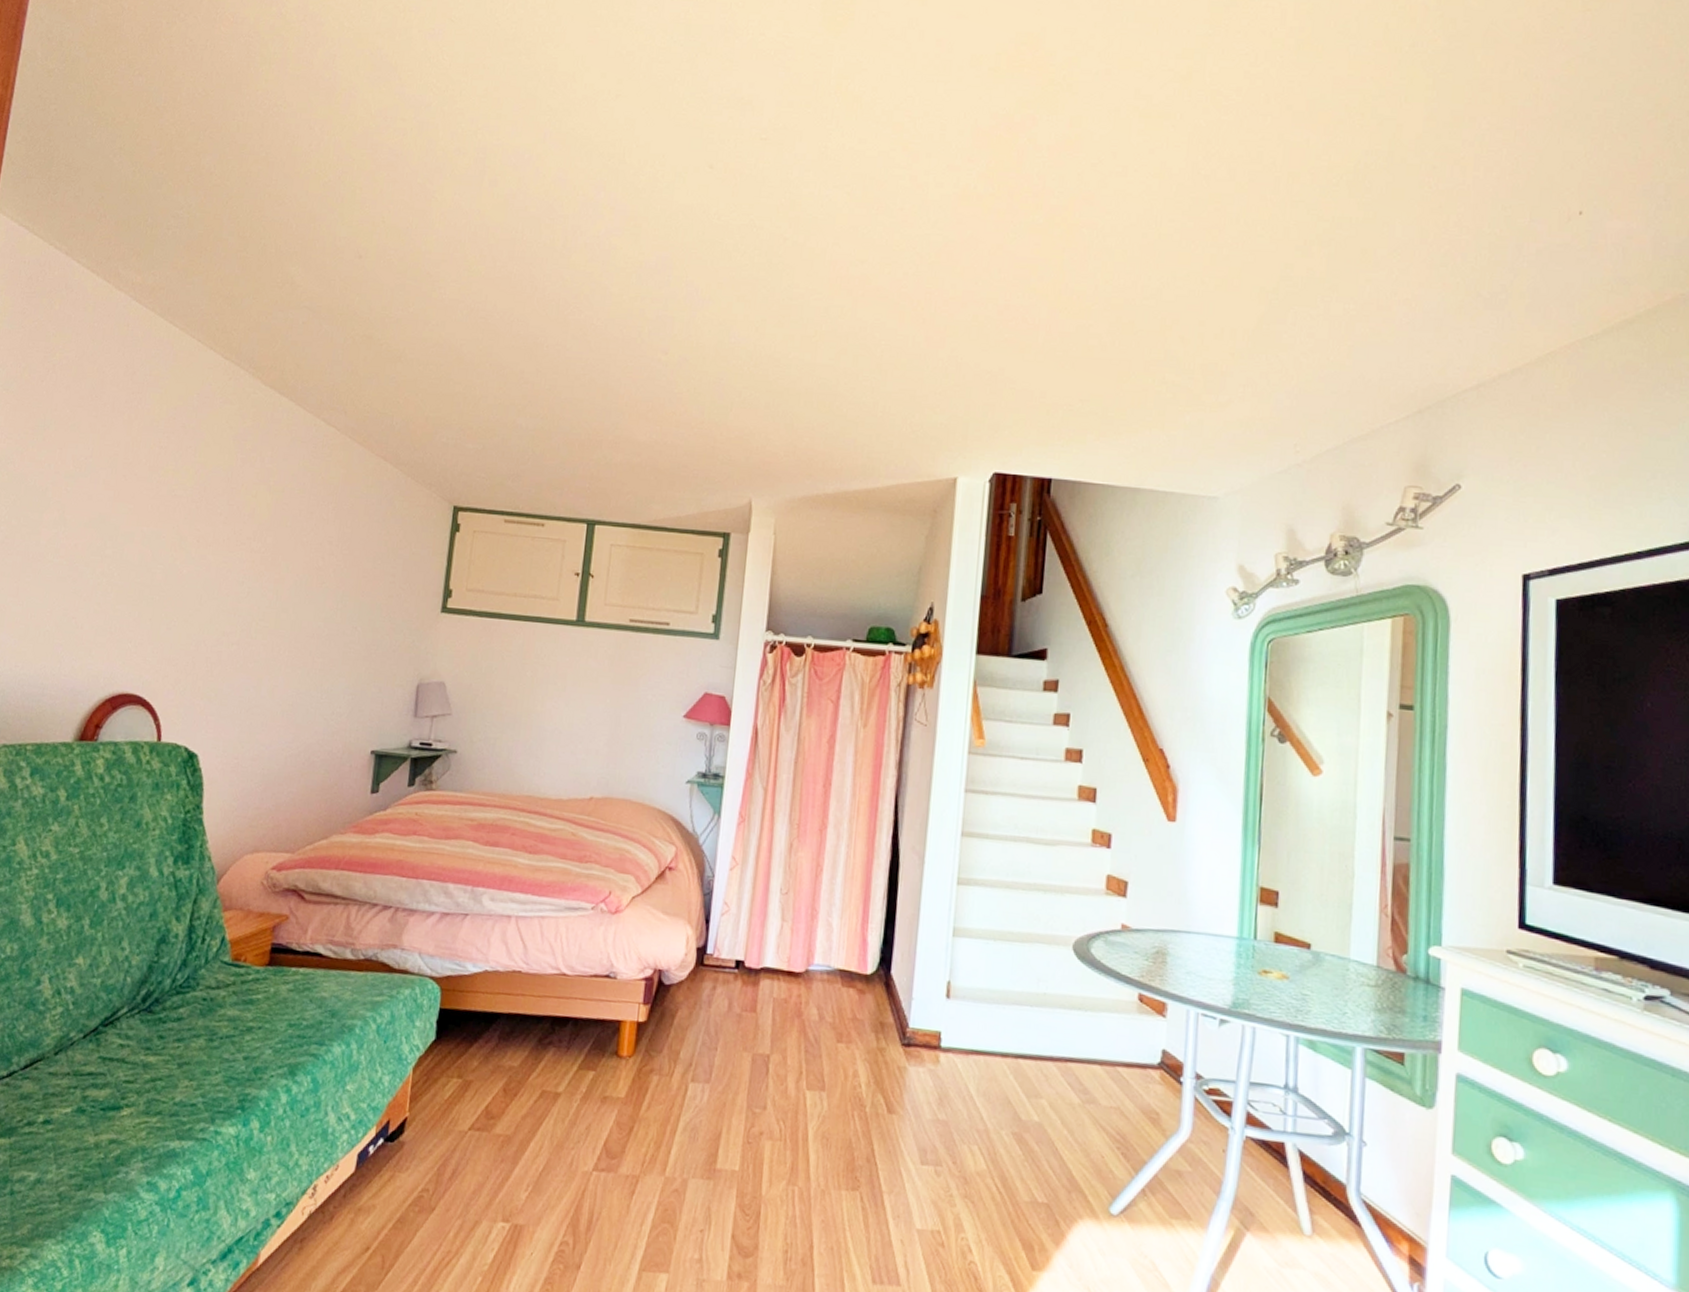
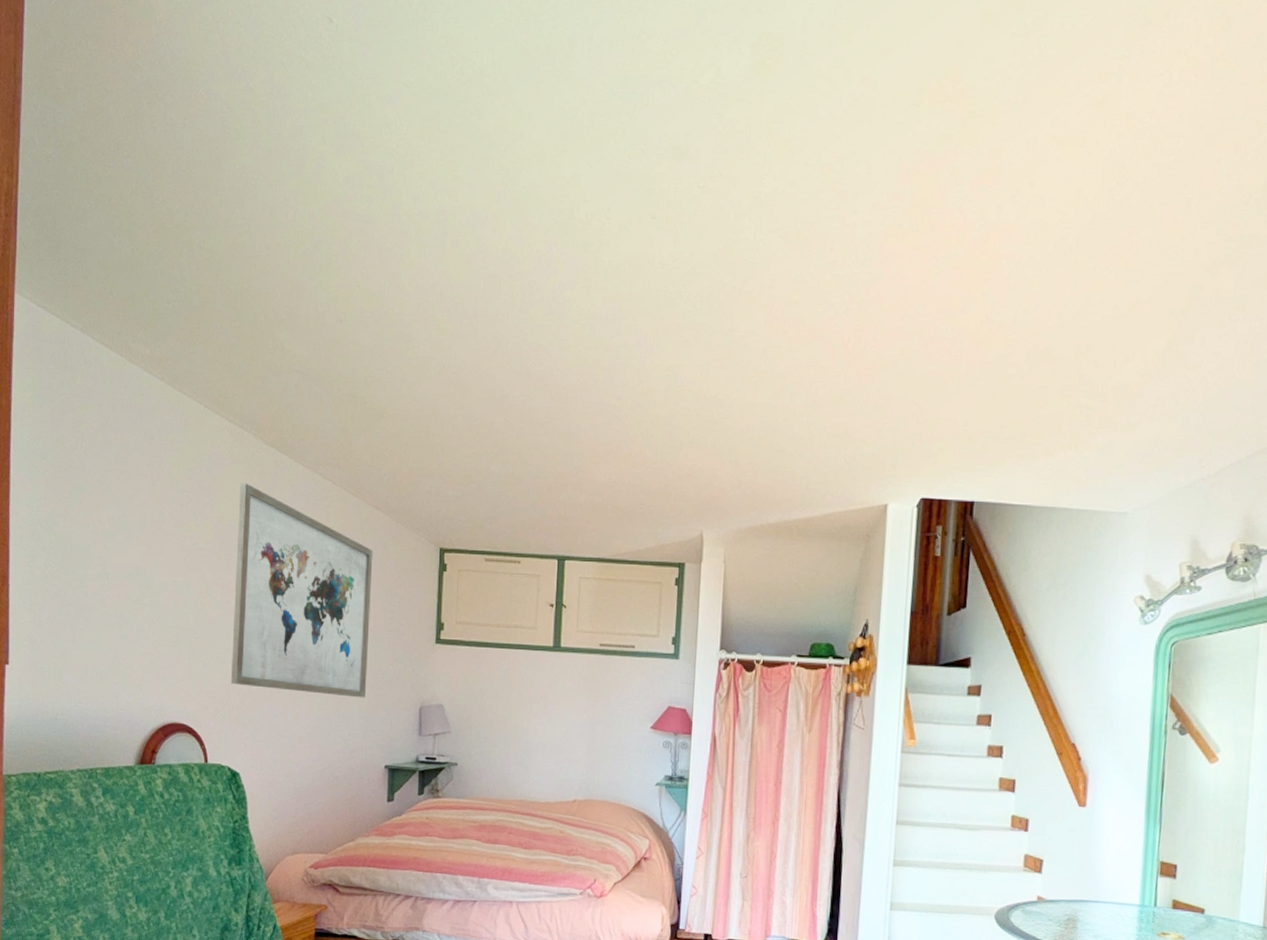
wall art: none [197,425,377,672] -> present [230,483,373,698]

